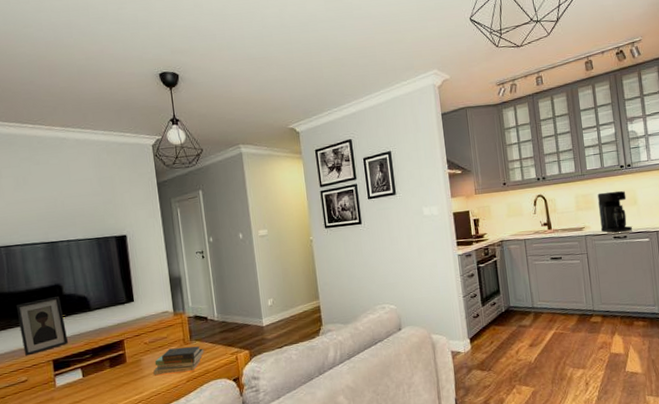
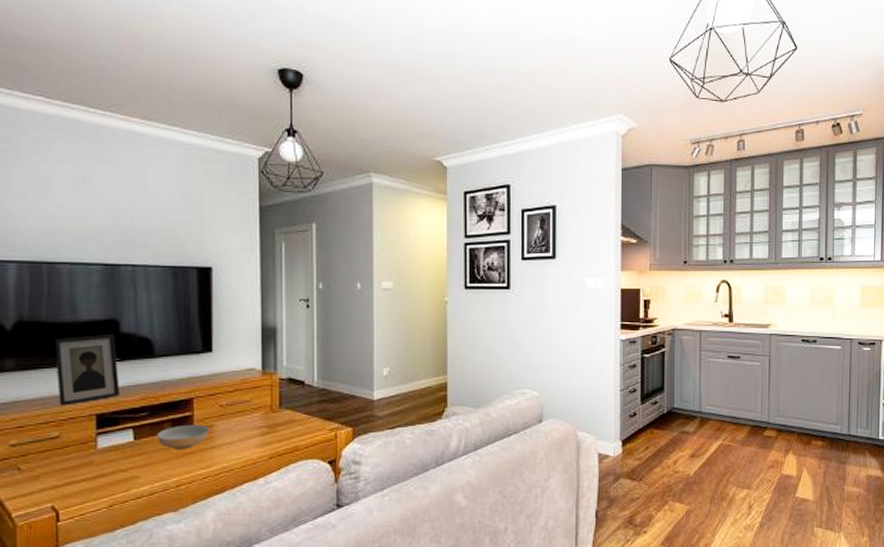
bowl: none [99,360,139,382] -> present [156,424,210,449]
books: present [153,346,204,375] -> none [227,415,296,447]
coffee maker: present [597,190,632,233] -> none [789,286,824,335]

